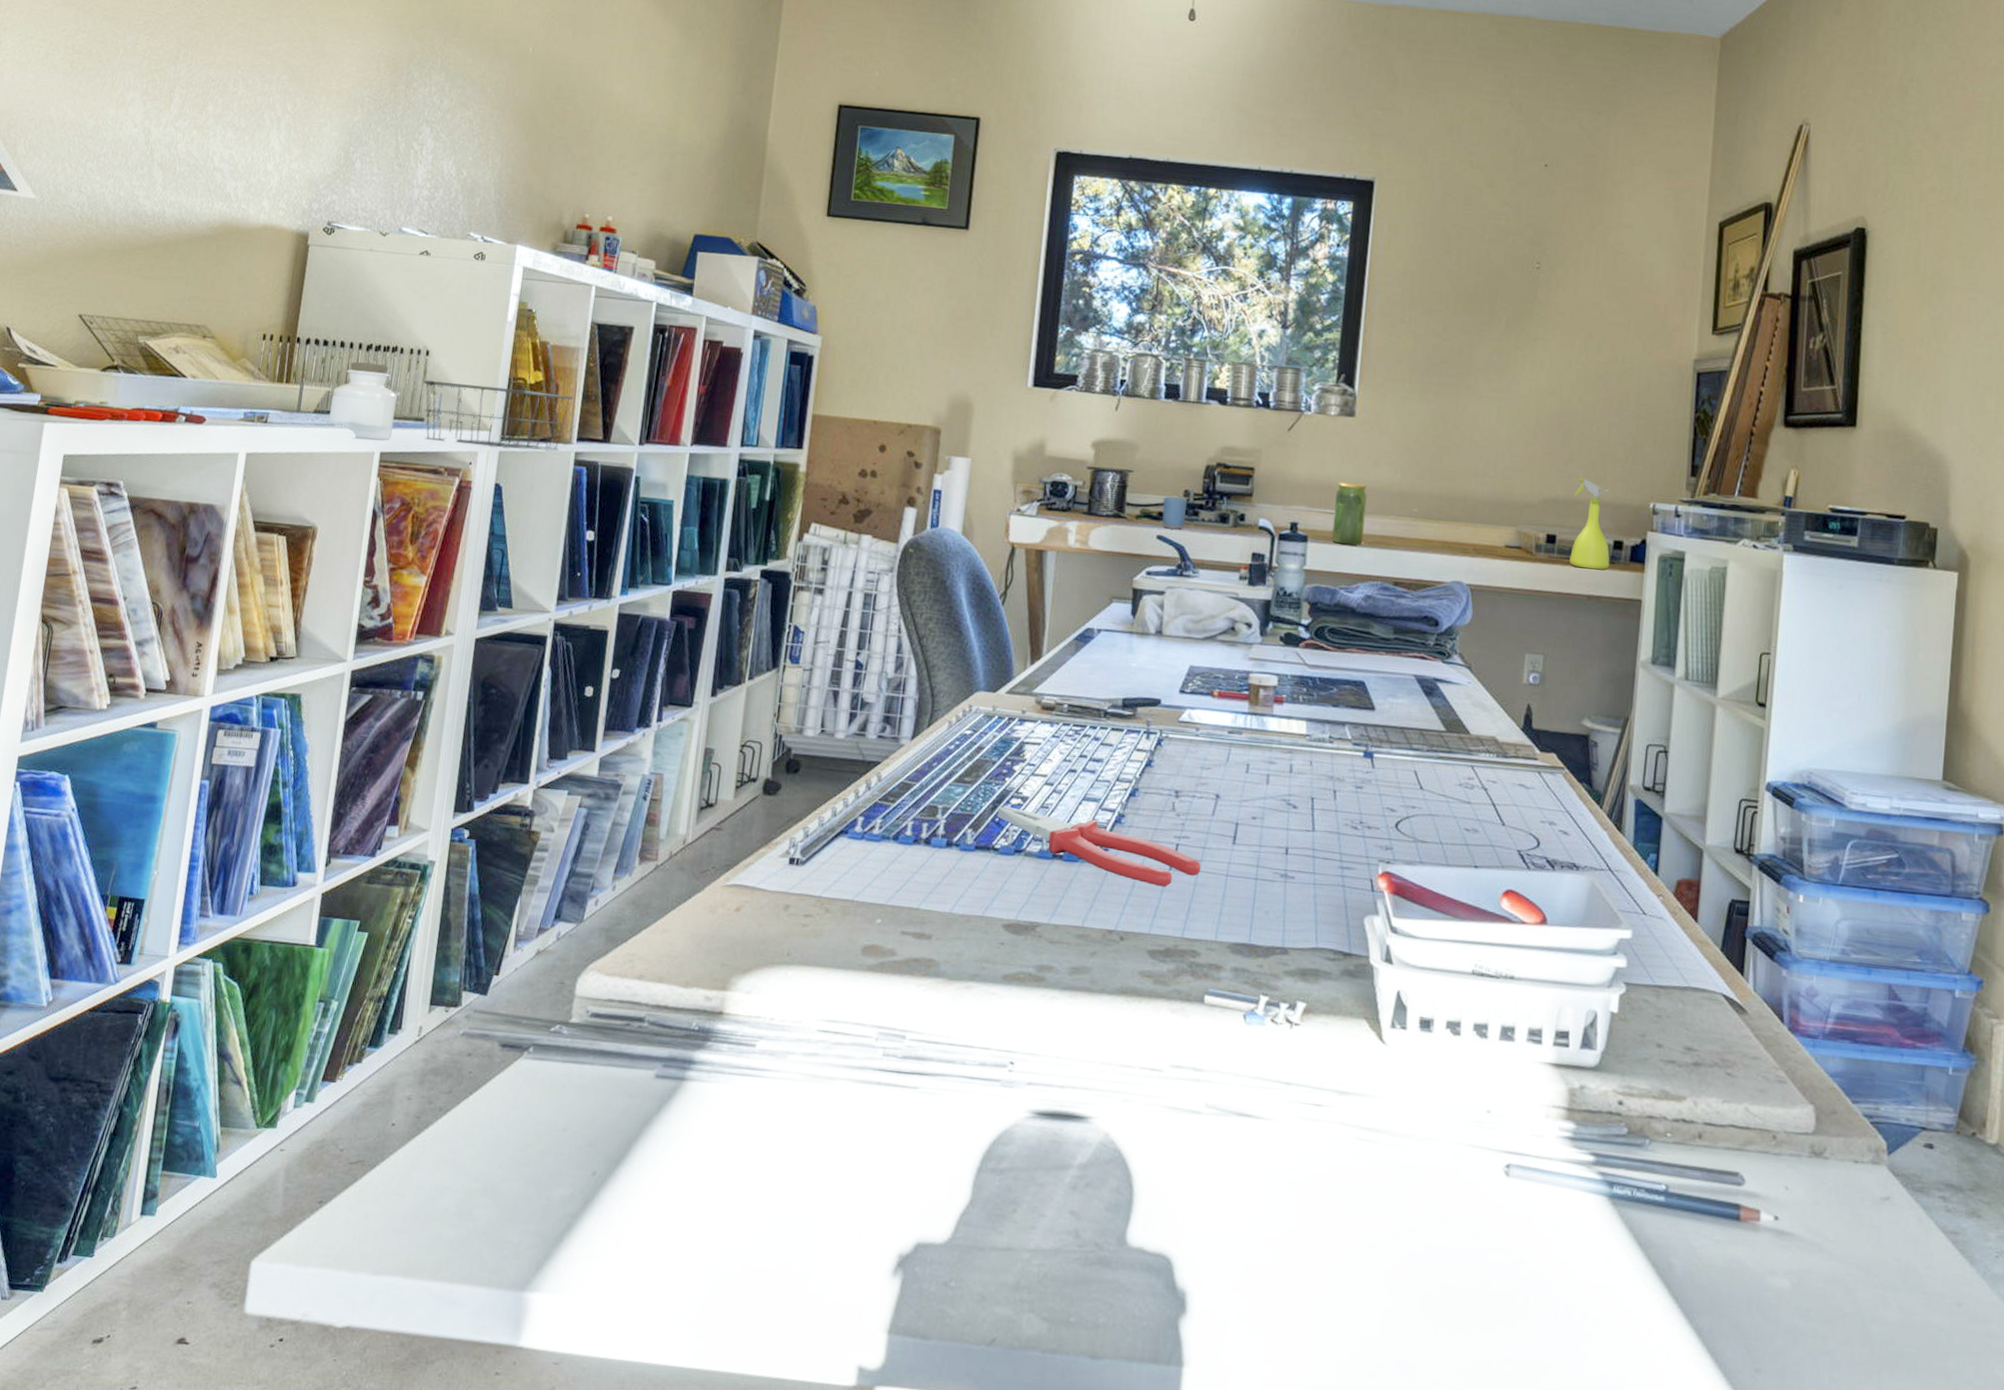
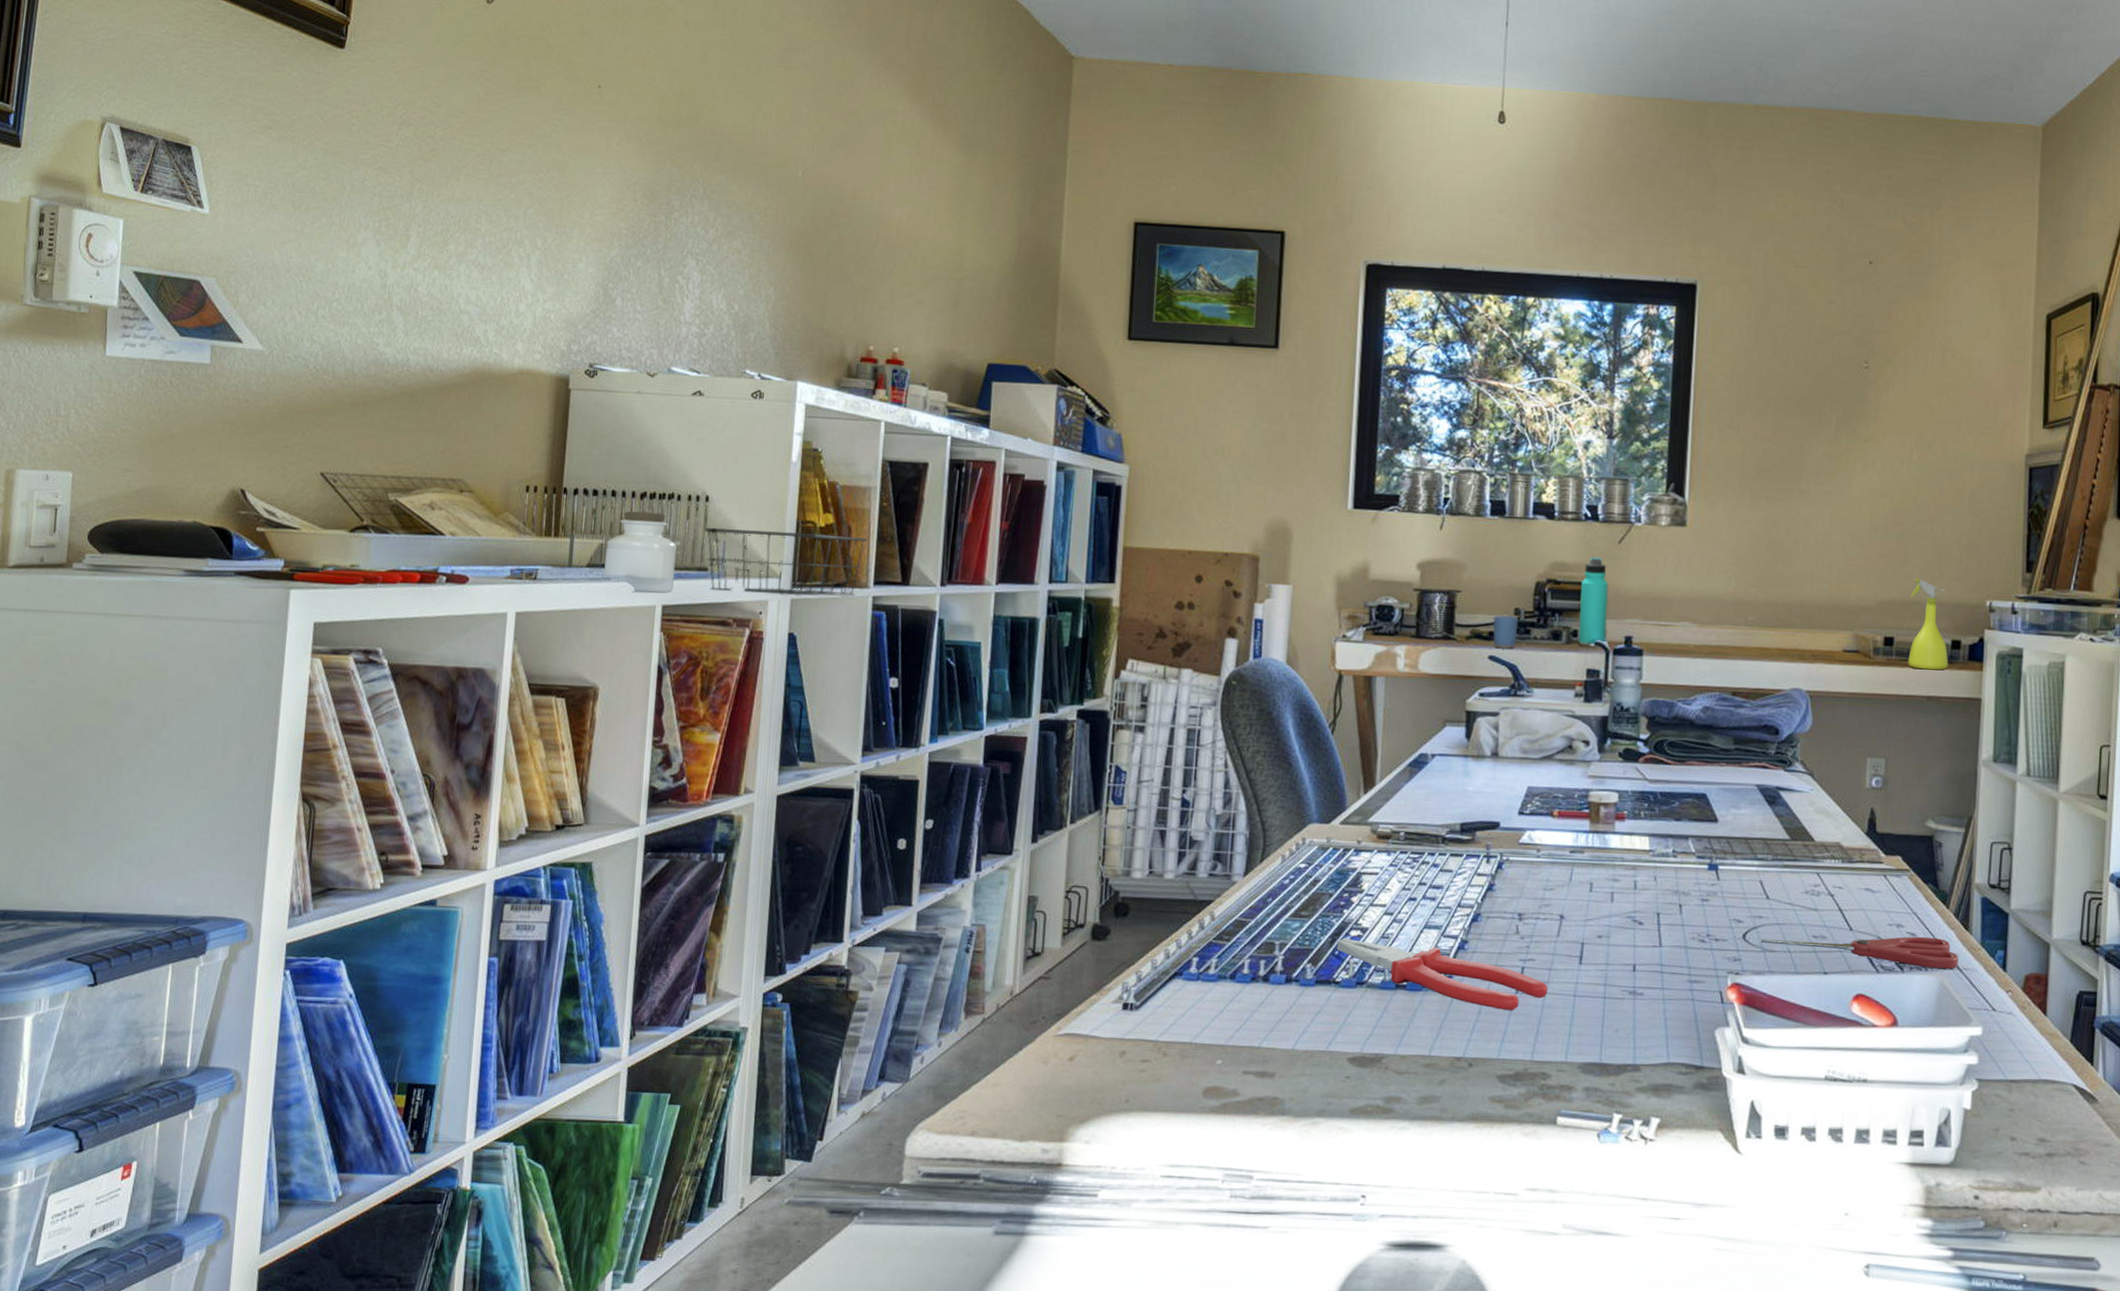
thermos bottle: none [1245,443,1277,533] -> present [1578,557,1608,648]
jar: present [1332,482,1367,545] -> none [1667,593,1702,657]
scissors: none [1413,829,1610,870] -> present [1761,936,1958,970]

